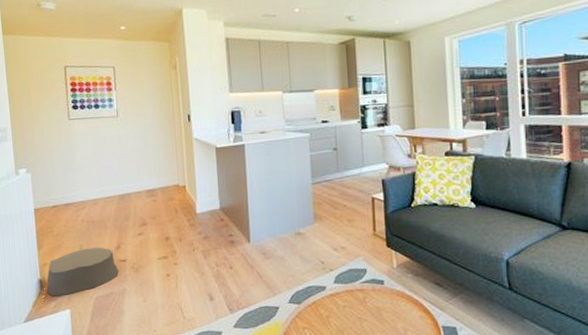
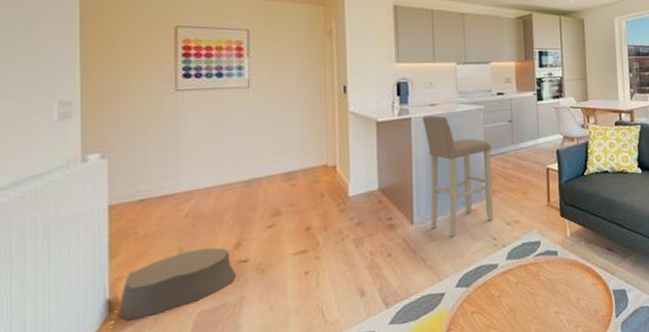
bar stool: none [254,142,321,257] -> present [422,115,494,237]

